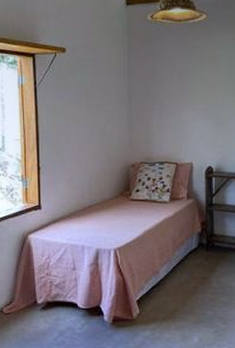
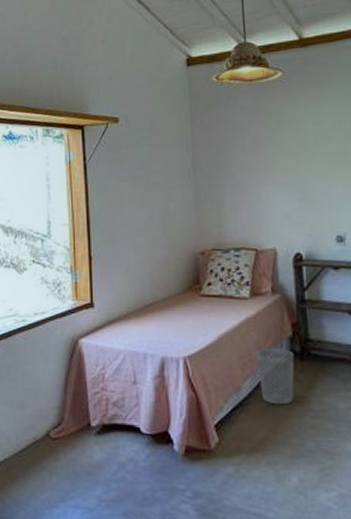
wastebasket: none [171,241,202,284] -> present [255,348,295,405]

